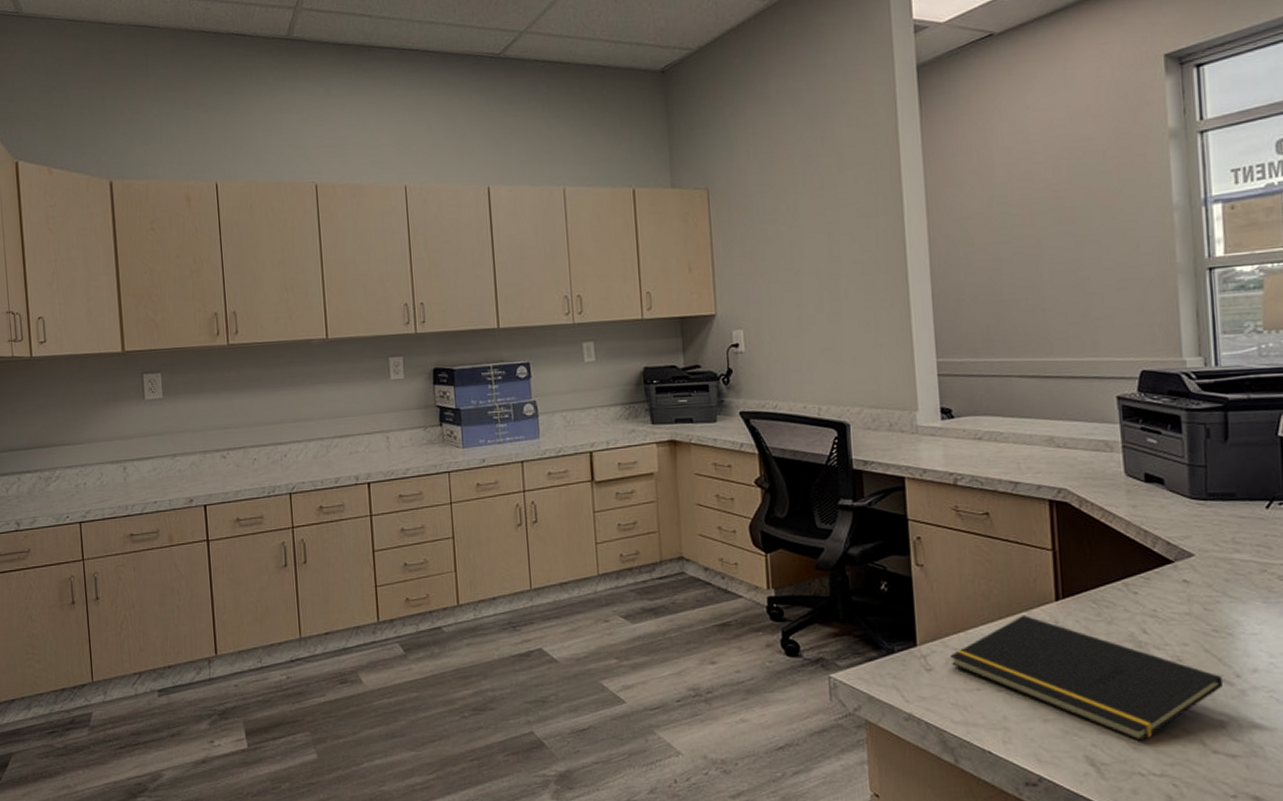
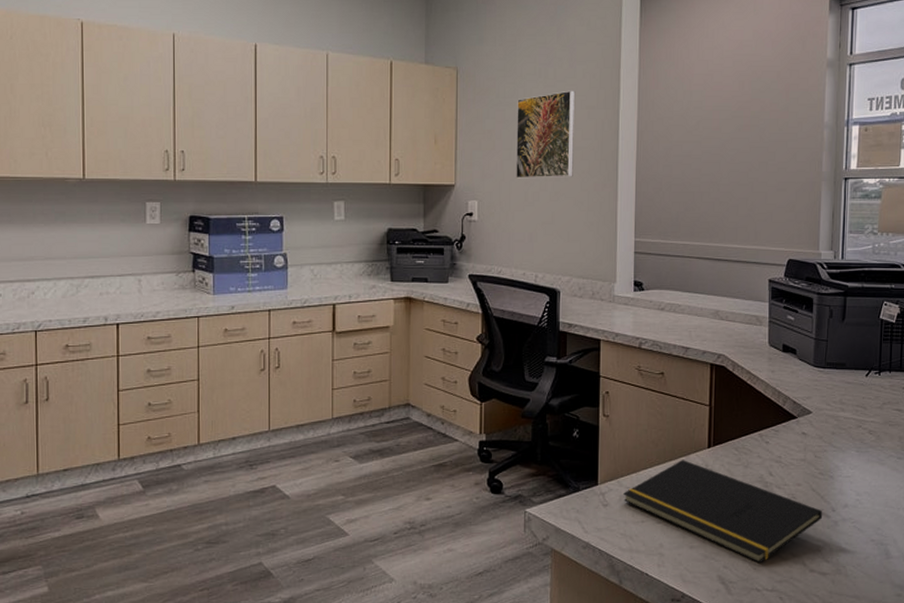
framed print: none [780,198,854,302] -> present [515,90,576,179]

